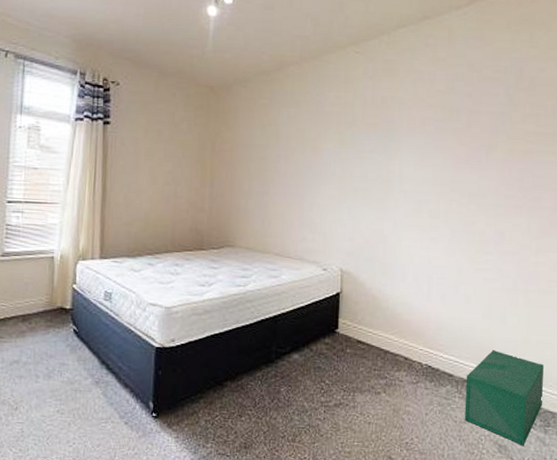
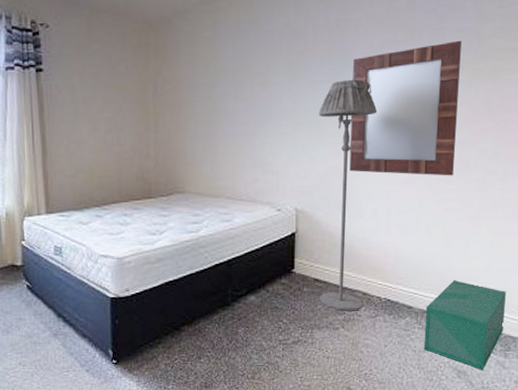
floor lamp: none [362,150,419,376] -> present [318,79,378,311]
home mirror: none [393,122,495,247] -> present [349,40,462,176]

